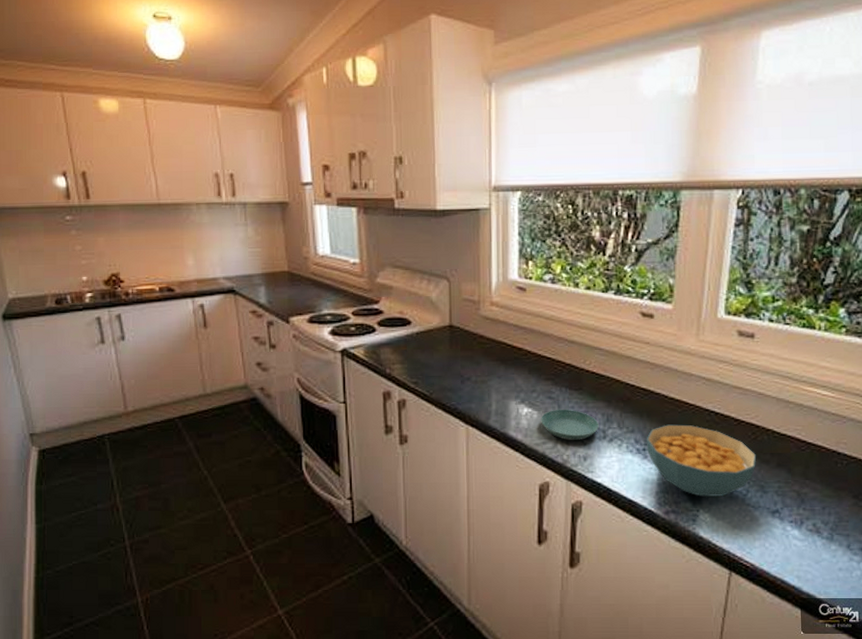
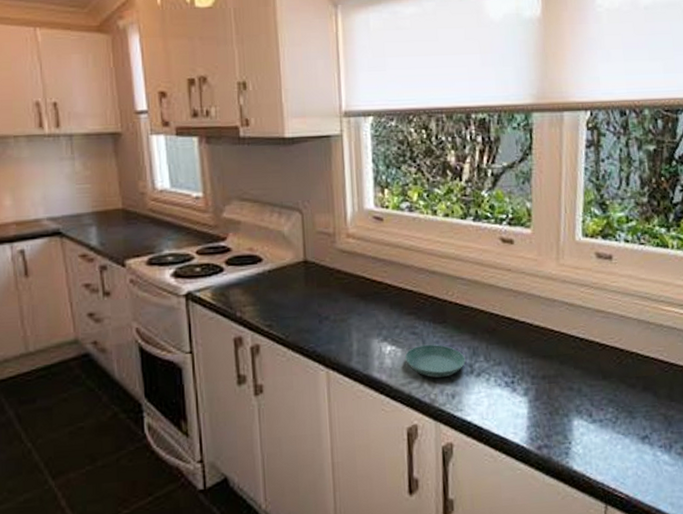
cereal bowl: present [646,424,757,497] -> none [514,353,623,428]

